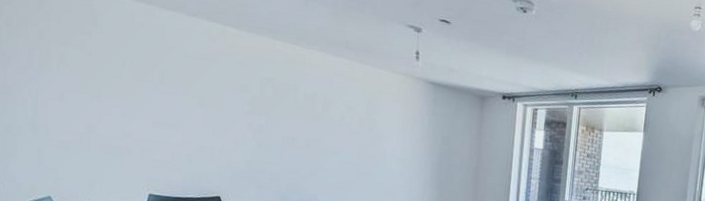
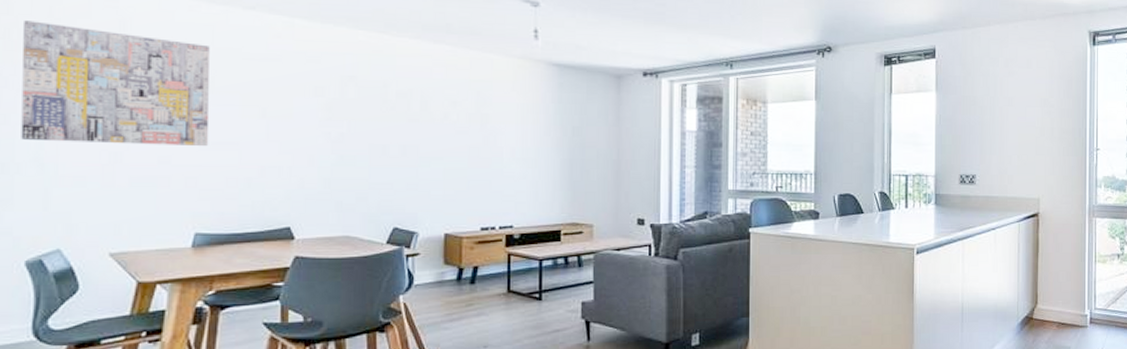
wall art: none [21,11,161,126] -> present [21,21,210,147]

